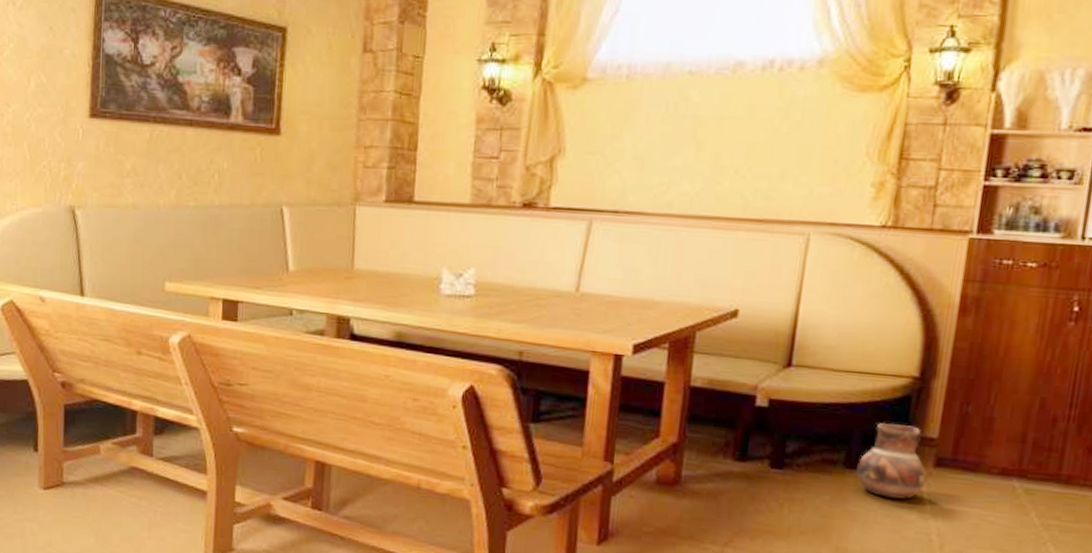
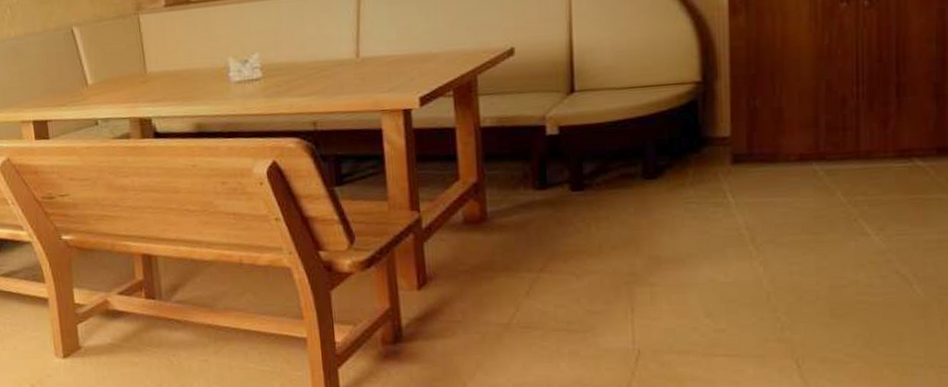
ceramic pot: present [856,422,927,500] -> none [656,129,726,202]

